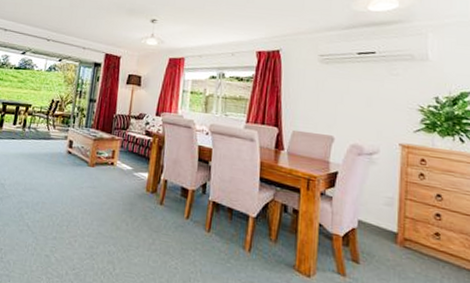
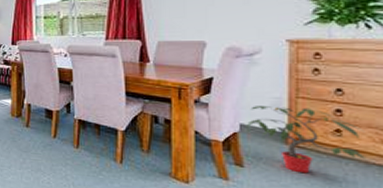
potted plant: none [364,203,459,274] -> present [247,106,367,174]

